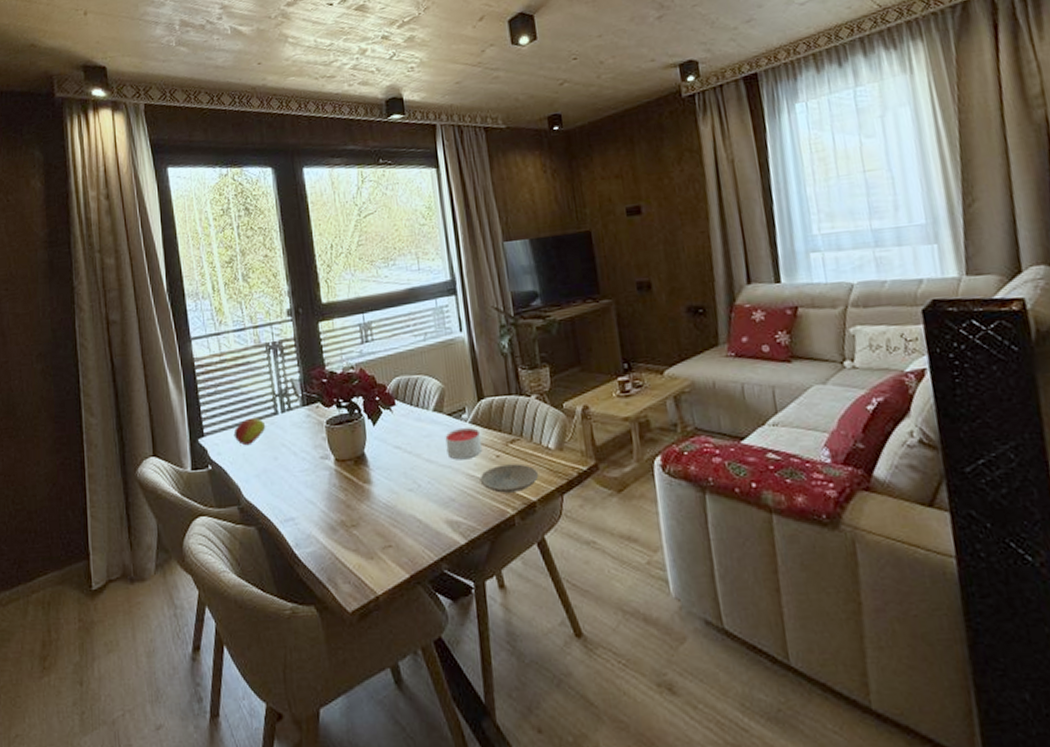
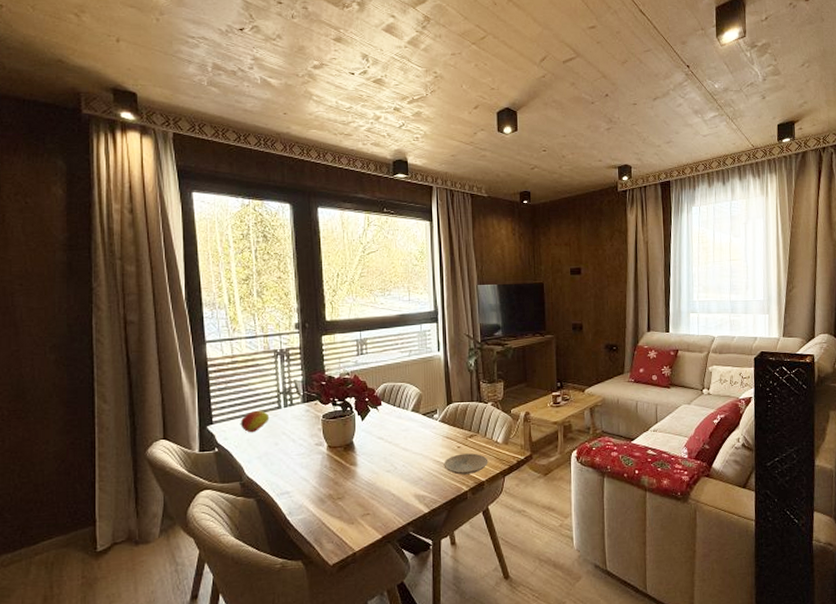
candle: present [445,428,483,459] -> none [419,425,448,448]

